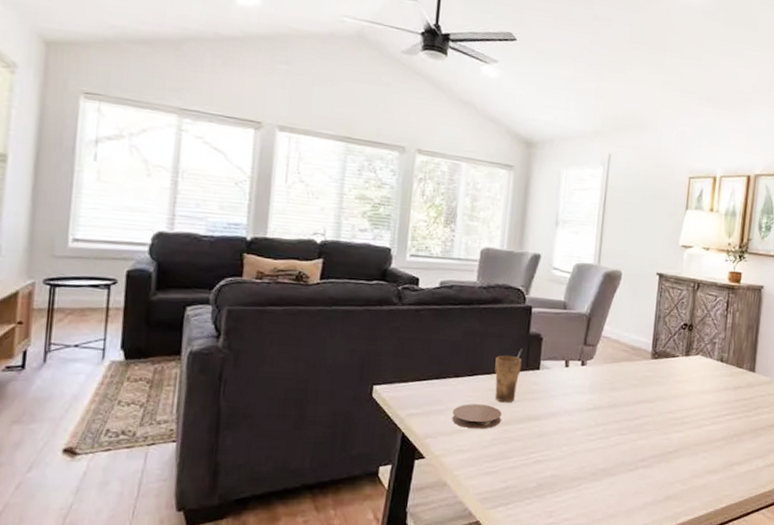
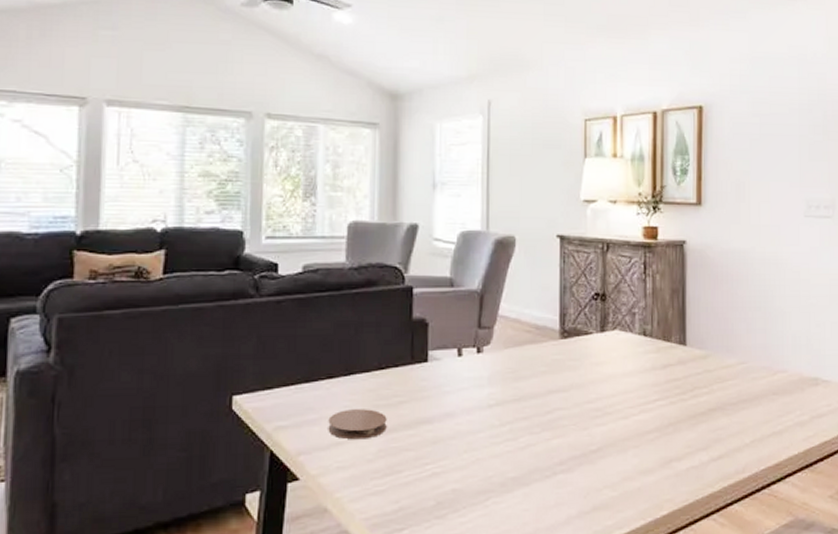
cup: present [494,348,523,403] -> none [374,338,406,405]

